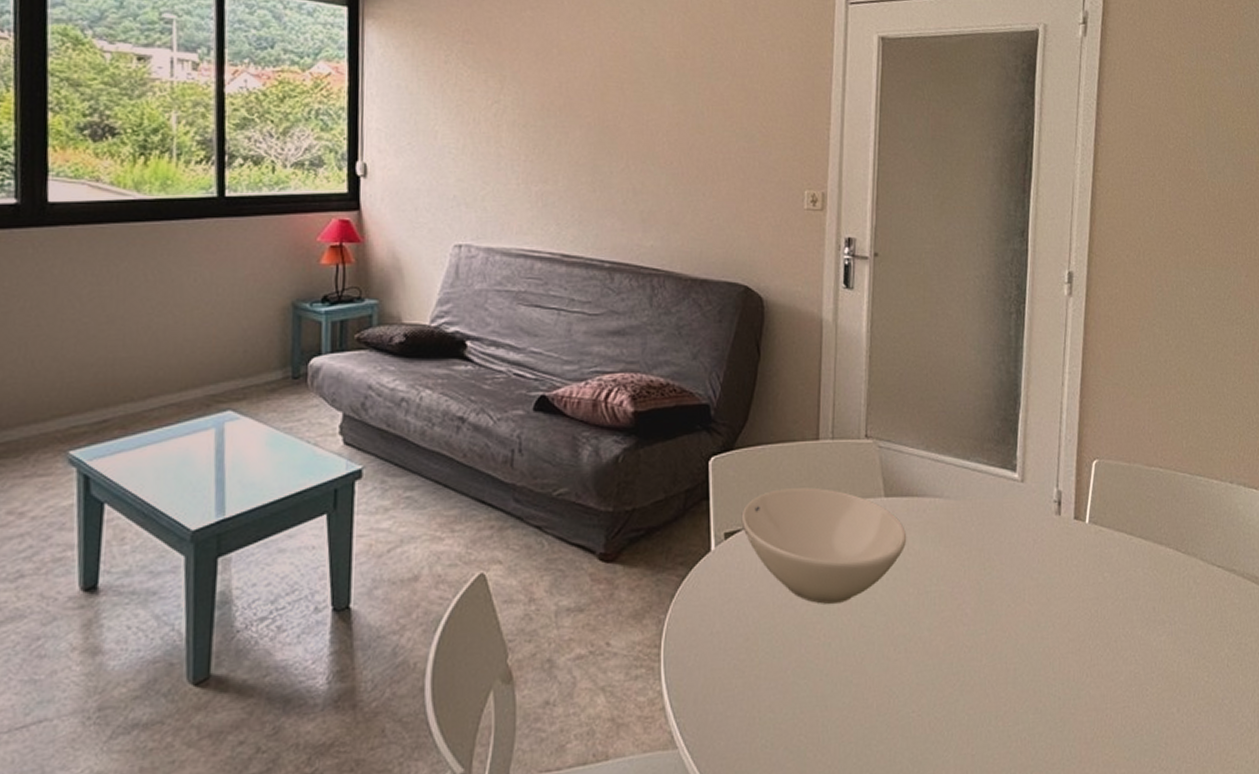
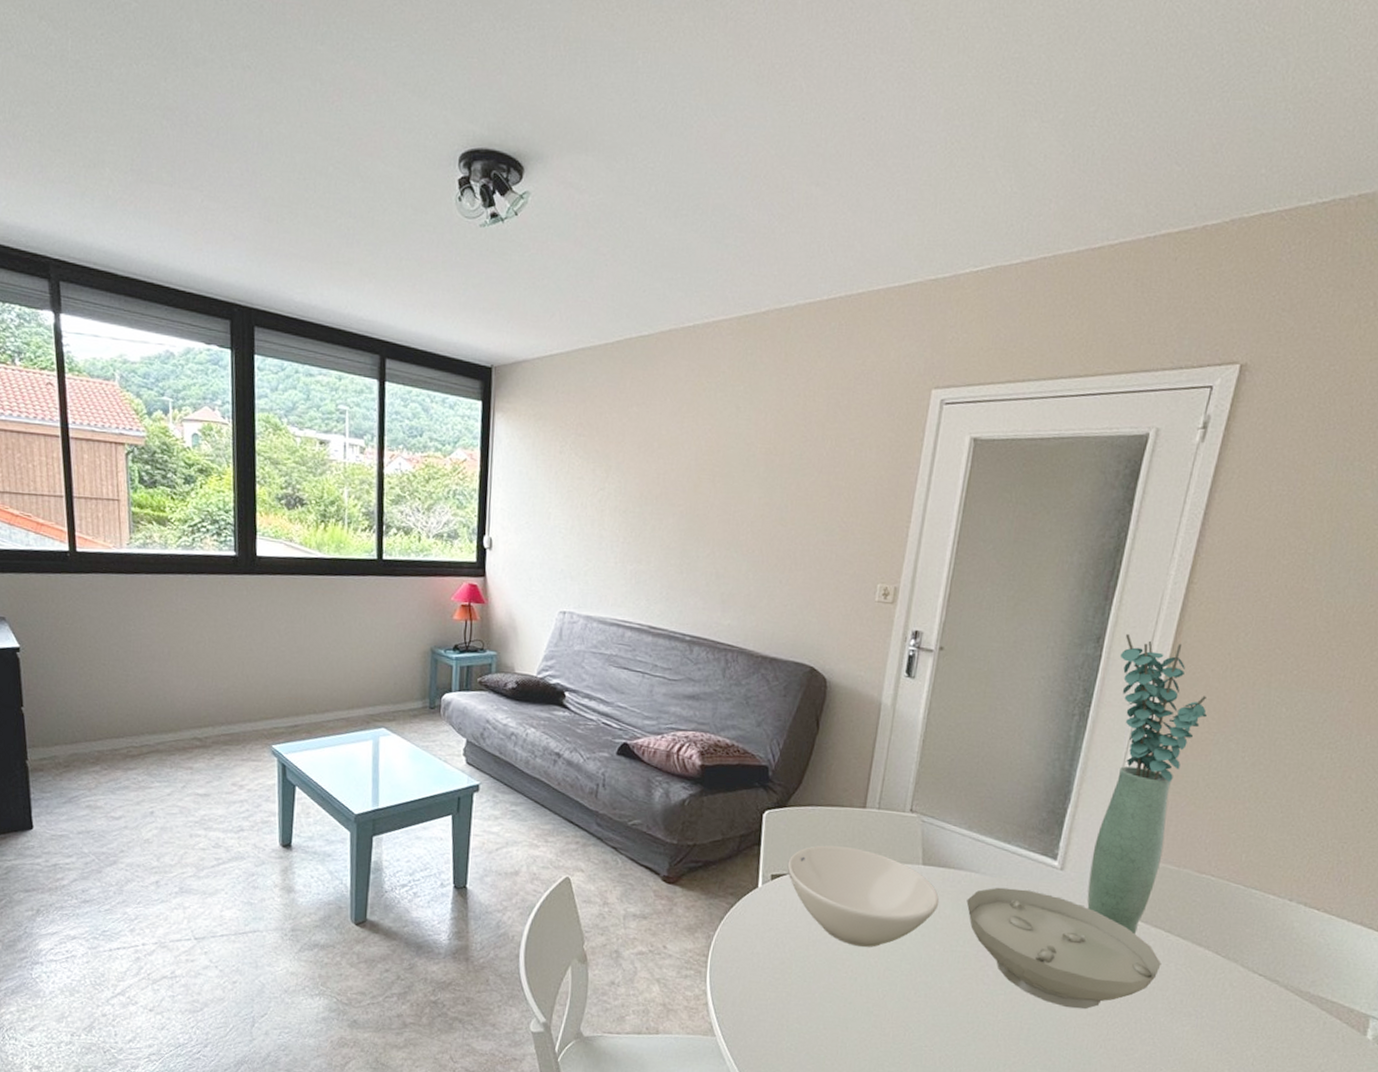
decorative bowl: none [934,509,1130,637] -> present [966,887,1161,1010]
vase: none [1044,226,1131,543] -> present [1087,634,1208,935]

